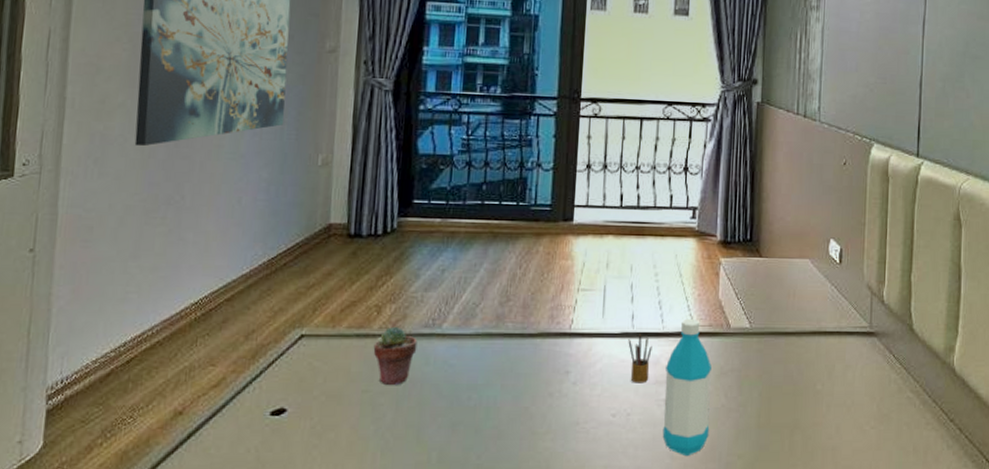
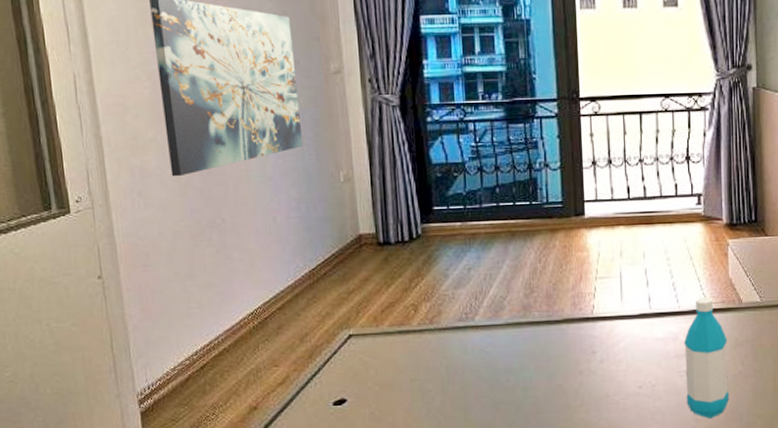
potted succulent: present [373,326,418,386] -> none [415,321,455,374]
pencil box: present [628,332,652,383] -> none [647,313,670,358]

